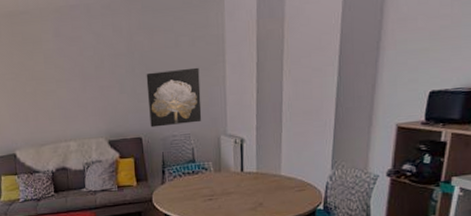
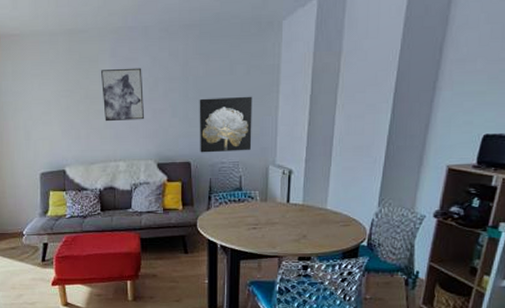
wall art: none [45,45,93,102] -> present [101,67,145,122]

